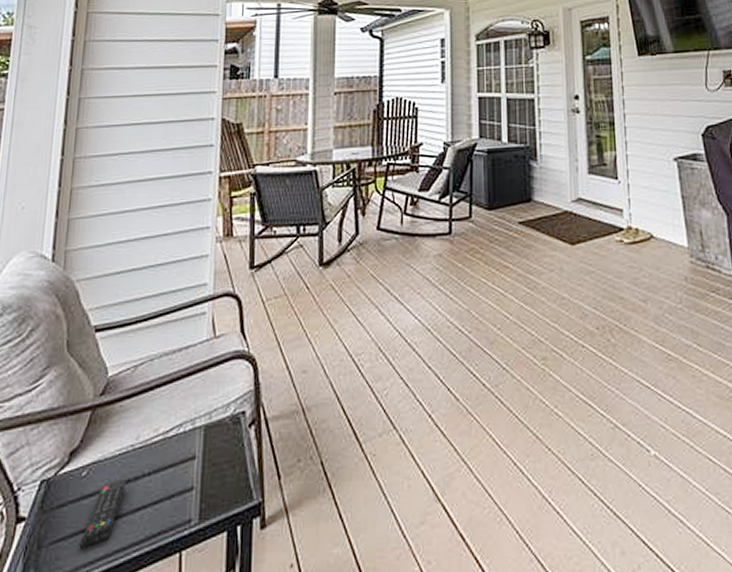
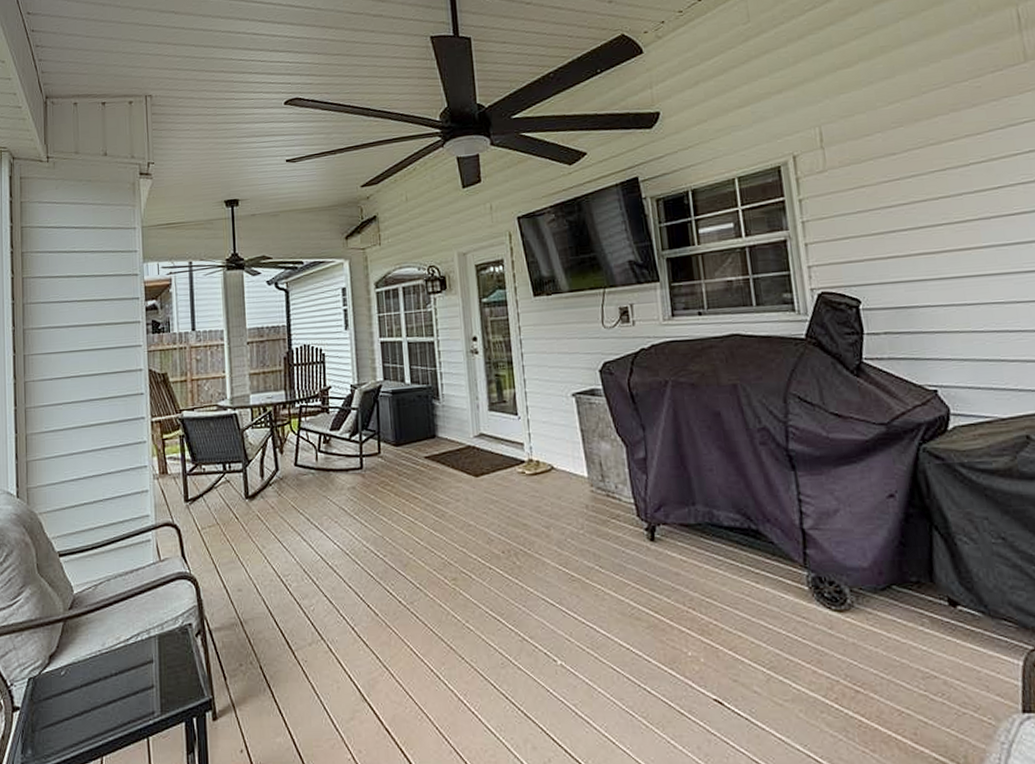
remote control: present [79,479,127,550] -> none [65,678,98,734]

